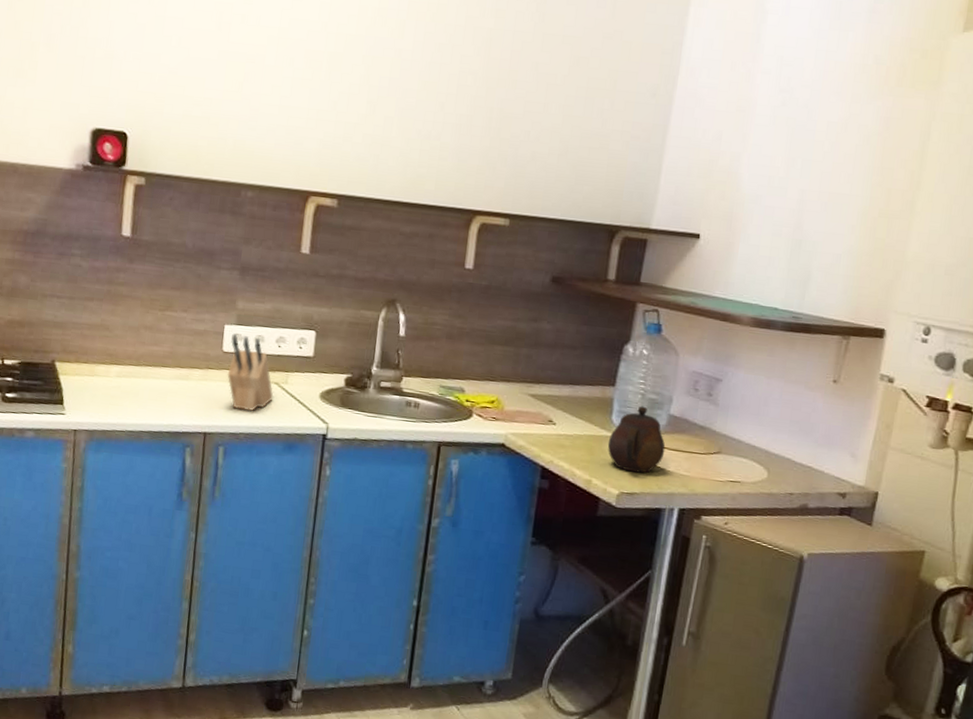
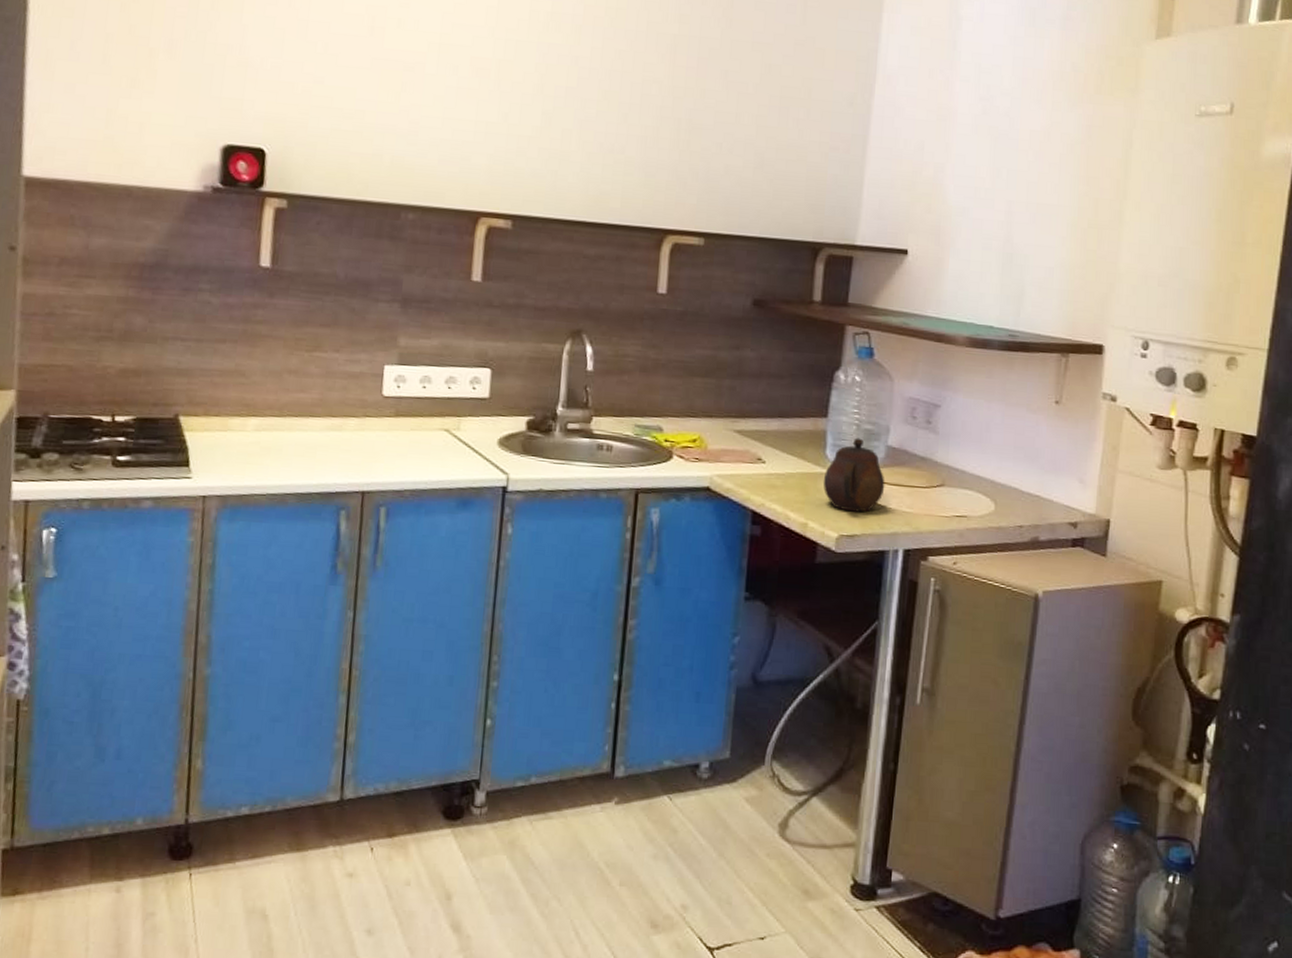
knife block: present [227,333,274,412] -> none [388,375,444,465]

